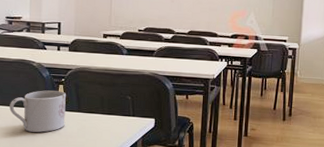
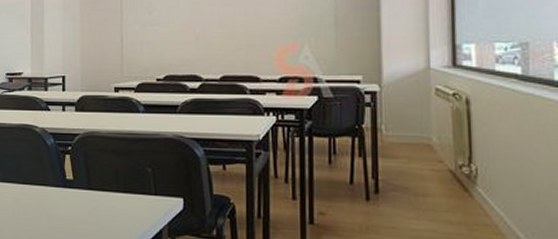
mug: present [9,90,66,133] -> none [11,162,73,217]

